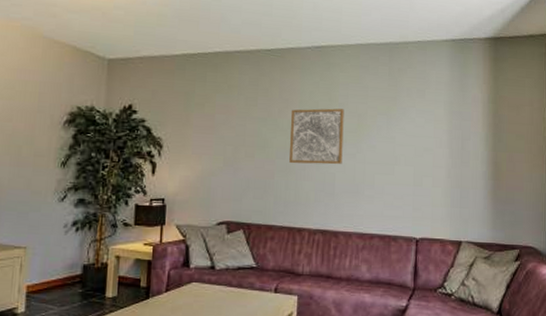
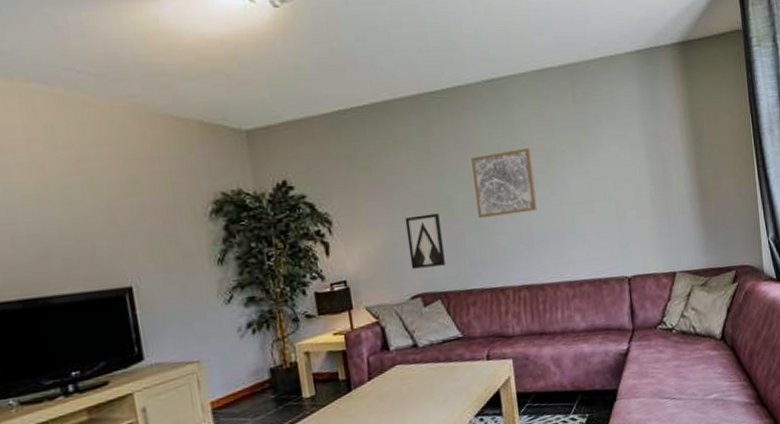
wall art: none [222,152,255,199] -> present [405,213,445,269]

